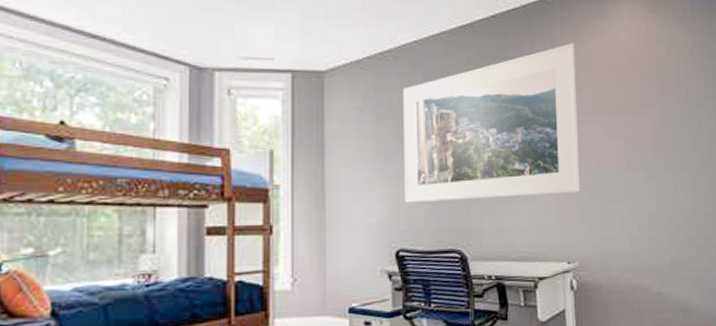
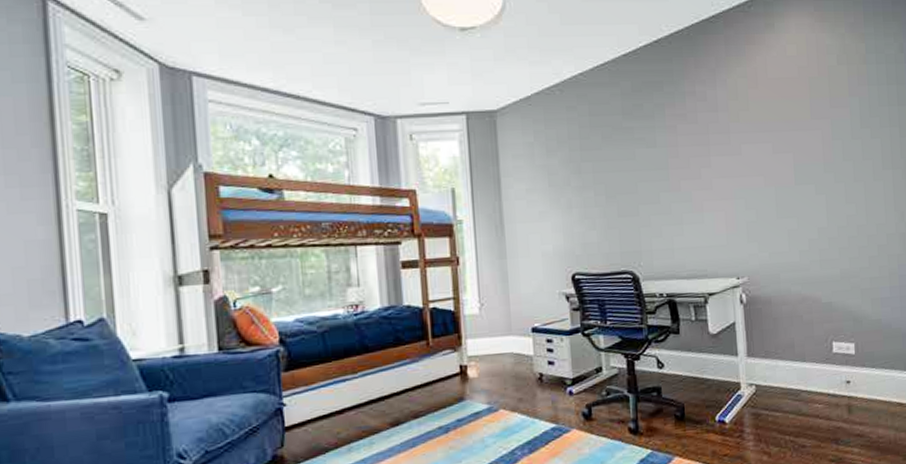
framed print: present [403,42,582,203] -> none [571,61,750,230]

